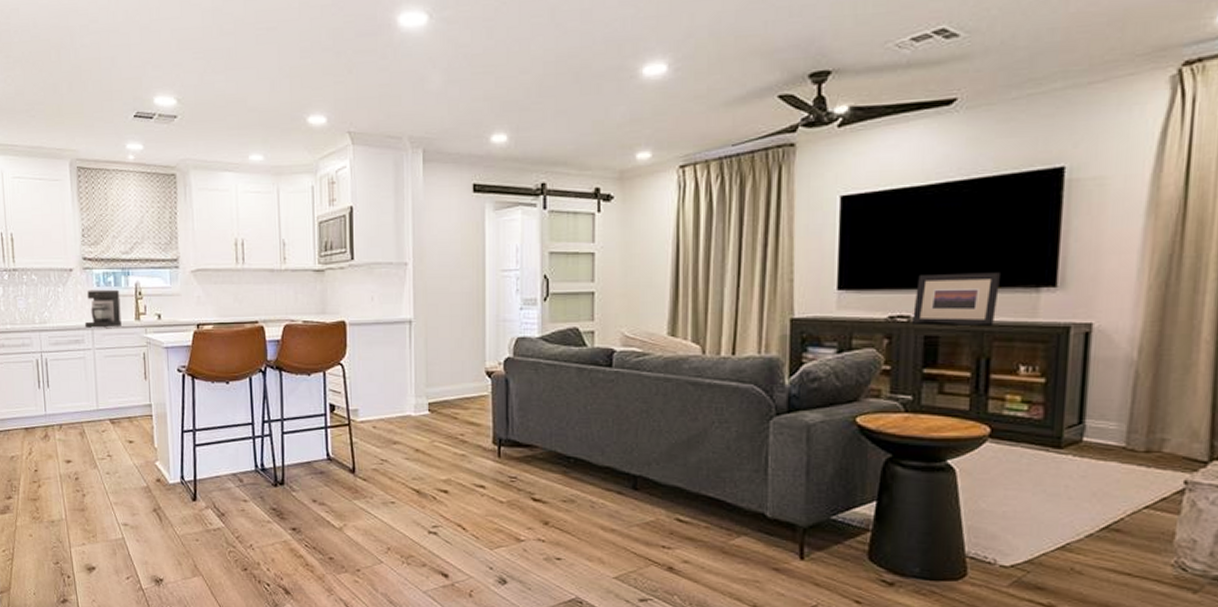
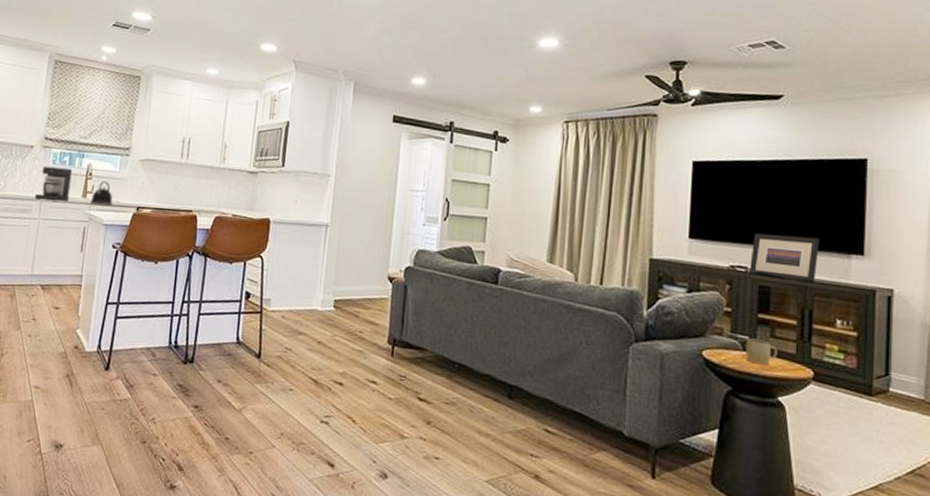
kettle: none [146,299,170,327] -> present [91,181,113,207]
mug: none [908,398,947,427] -> present [746,338,778,366]

